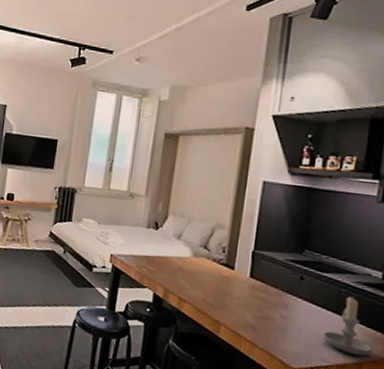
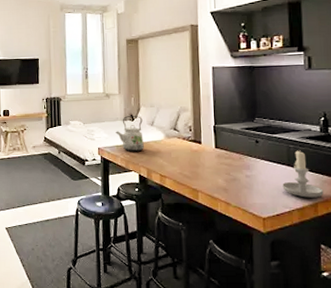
kettle: none [134,223,169,267] -> present [116,116,144,152]

